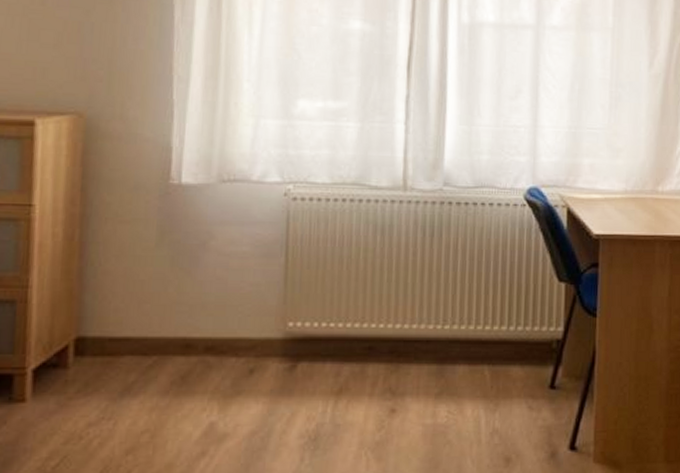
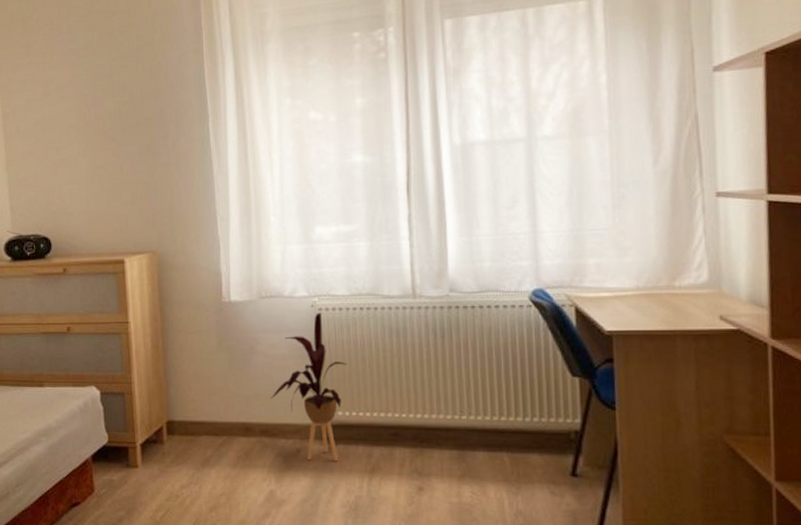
house plant: none [222,203,322,383] -> present [270,313,348,462]

